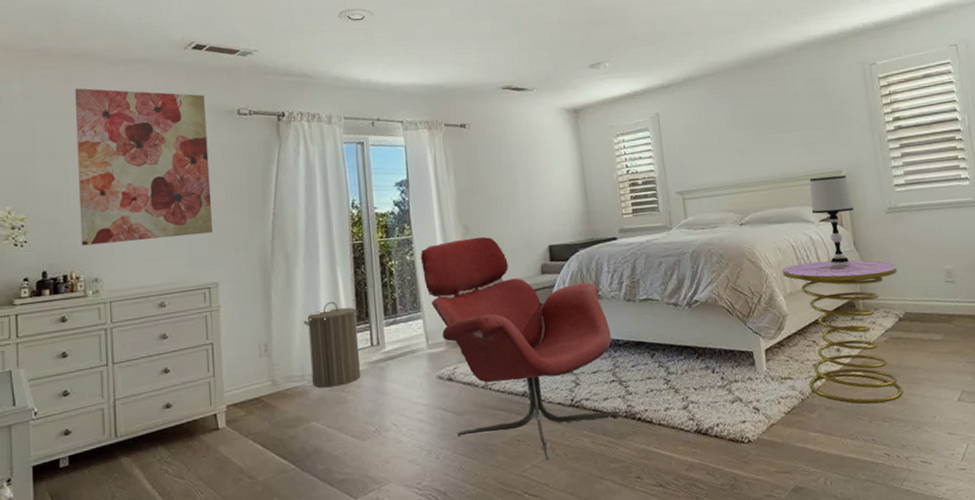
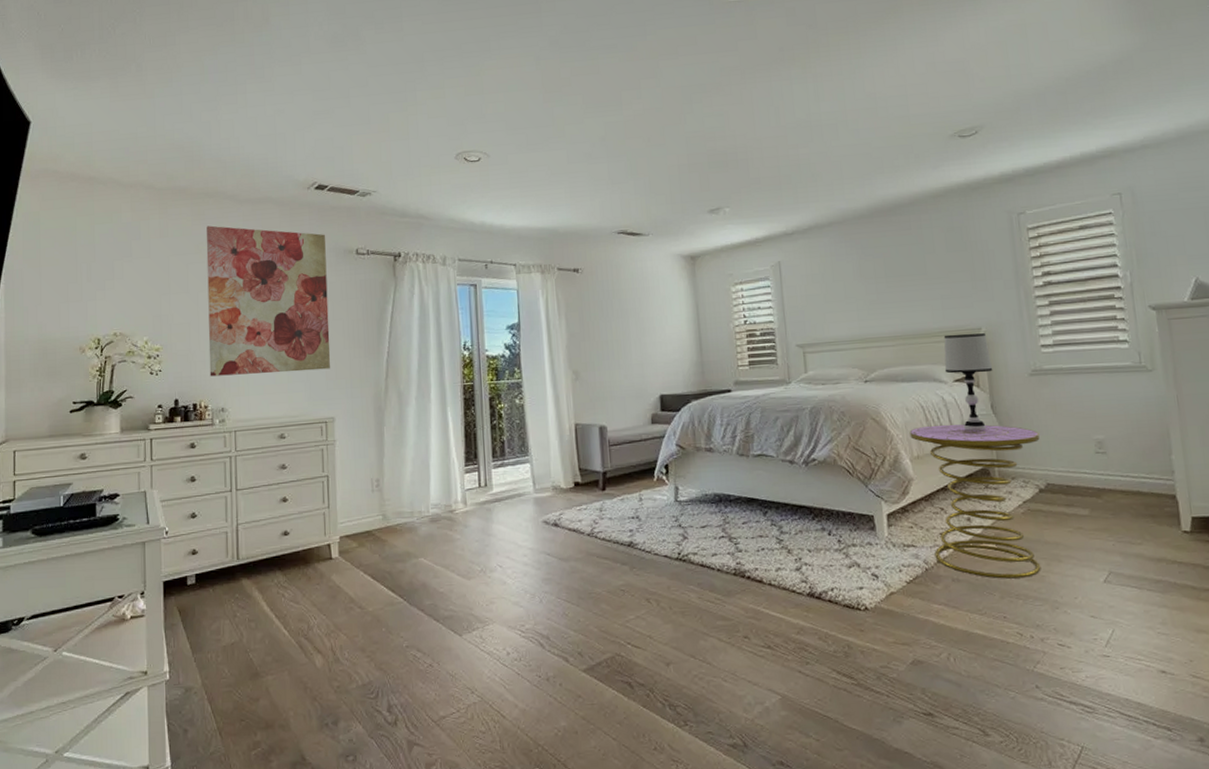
laundry hamper: present [304,302,361,388] -> none [414,442,468,526]
lounge chair: present [420,236,620,461] -> none [529,383,728,613]

